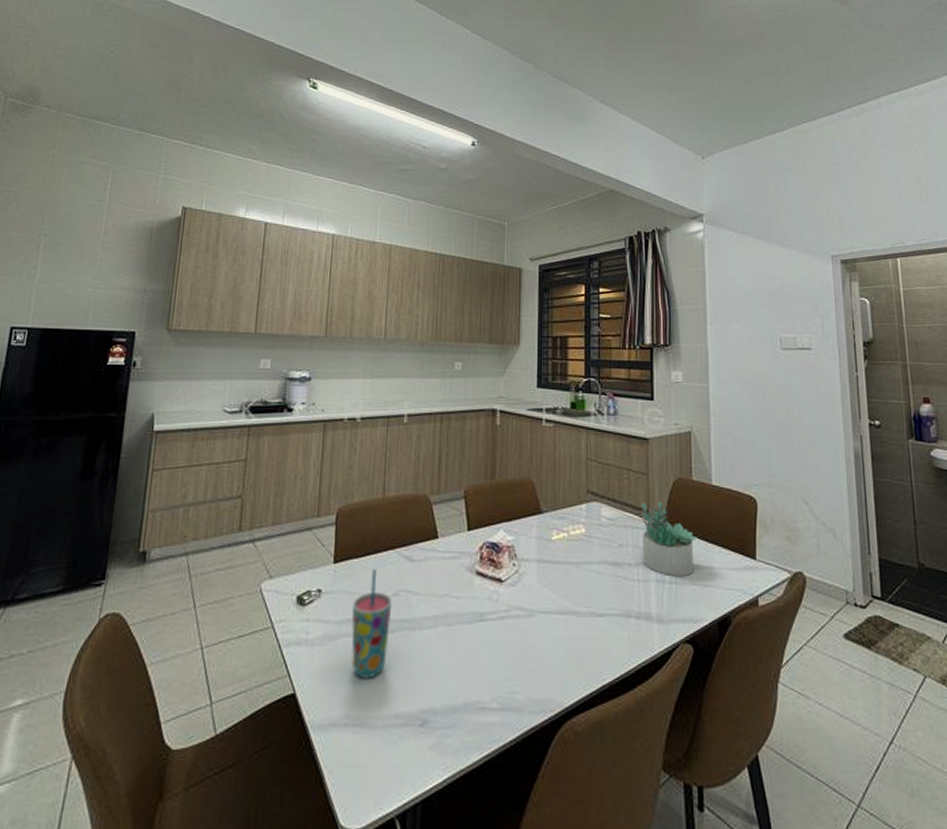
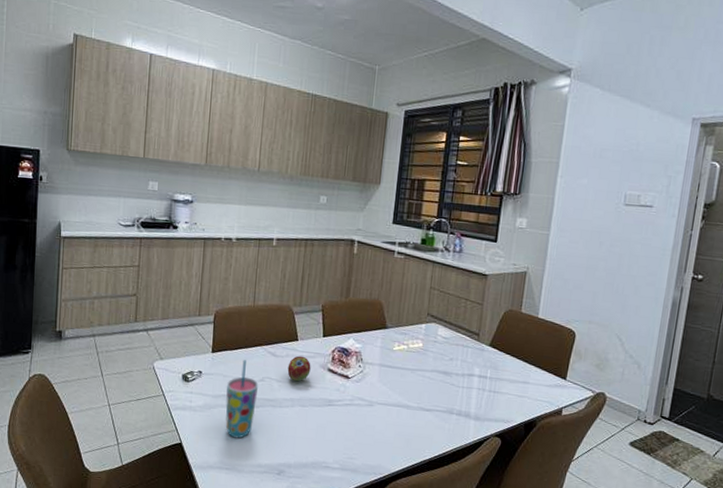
fruit: none [427,557,455,593] -> present [287,355,311,382]
succulent plant: present [640,501,698,577] -> none [468,327,519,388]

